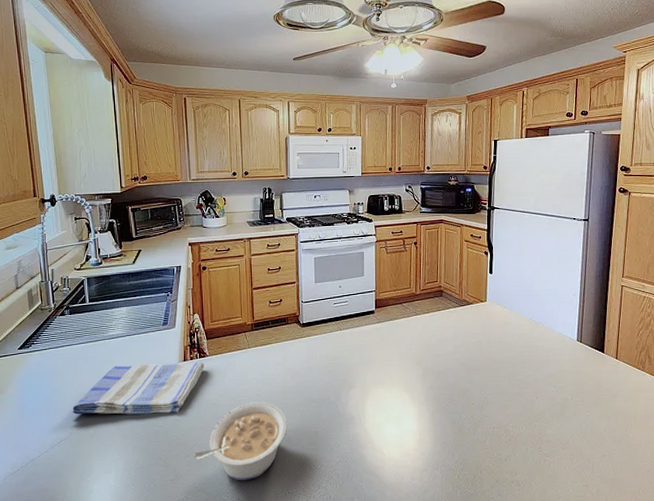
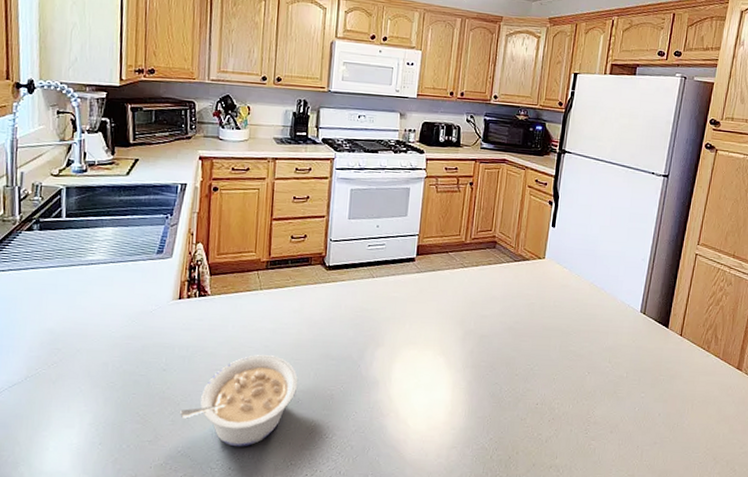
dish towel: present [73,362,205,415] -> none [32,298,204,361]

